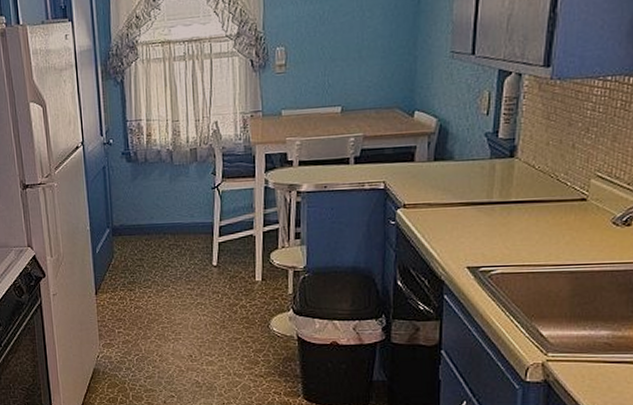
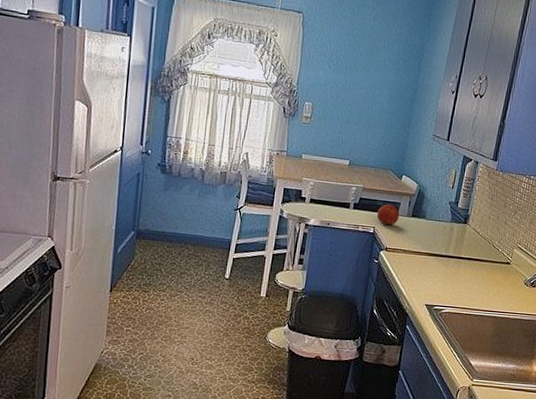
fruit: none [386,149,417,177] -> present [376,203,400,226]

